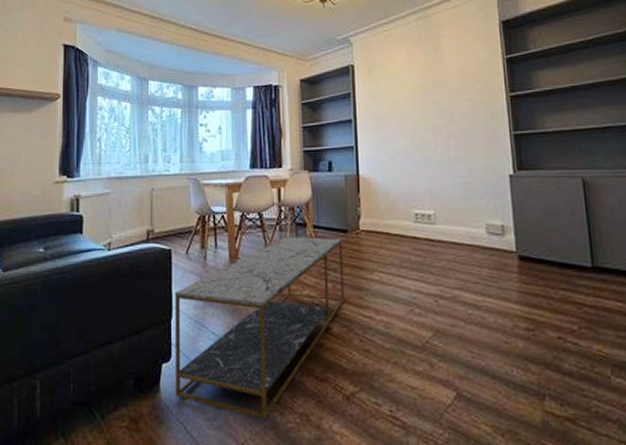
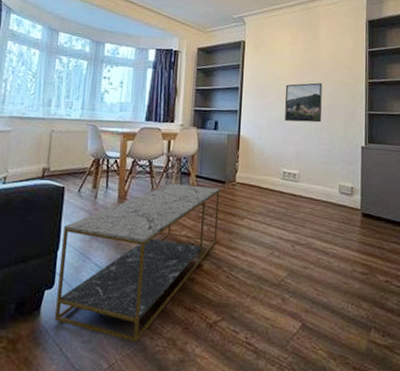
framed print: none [407,104,455,154] -> present [284,83,322,123]

